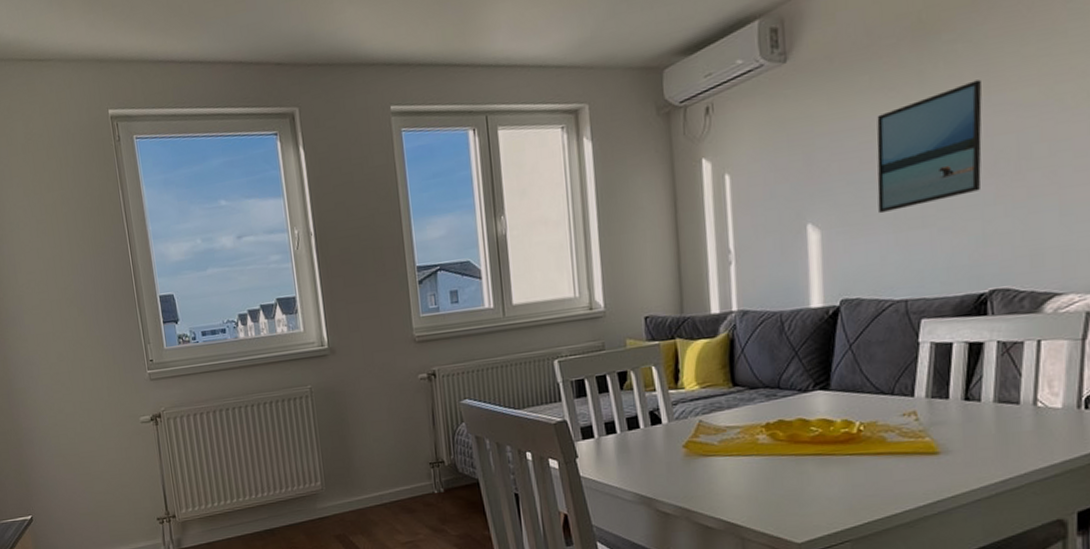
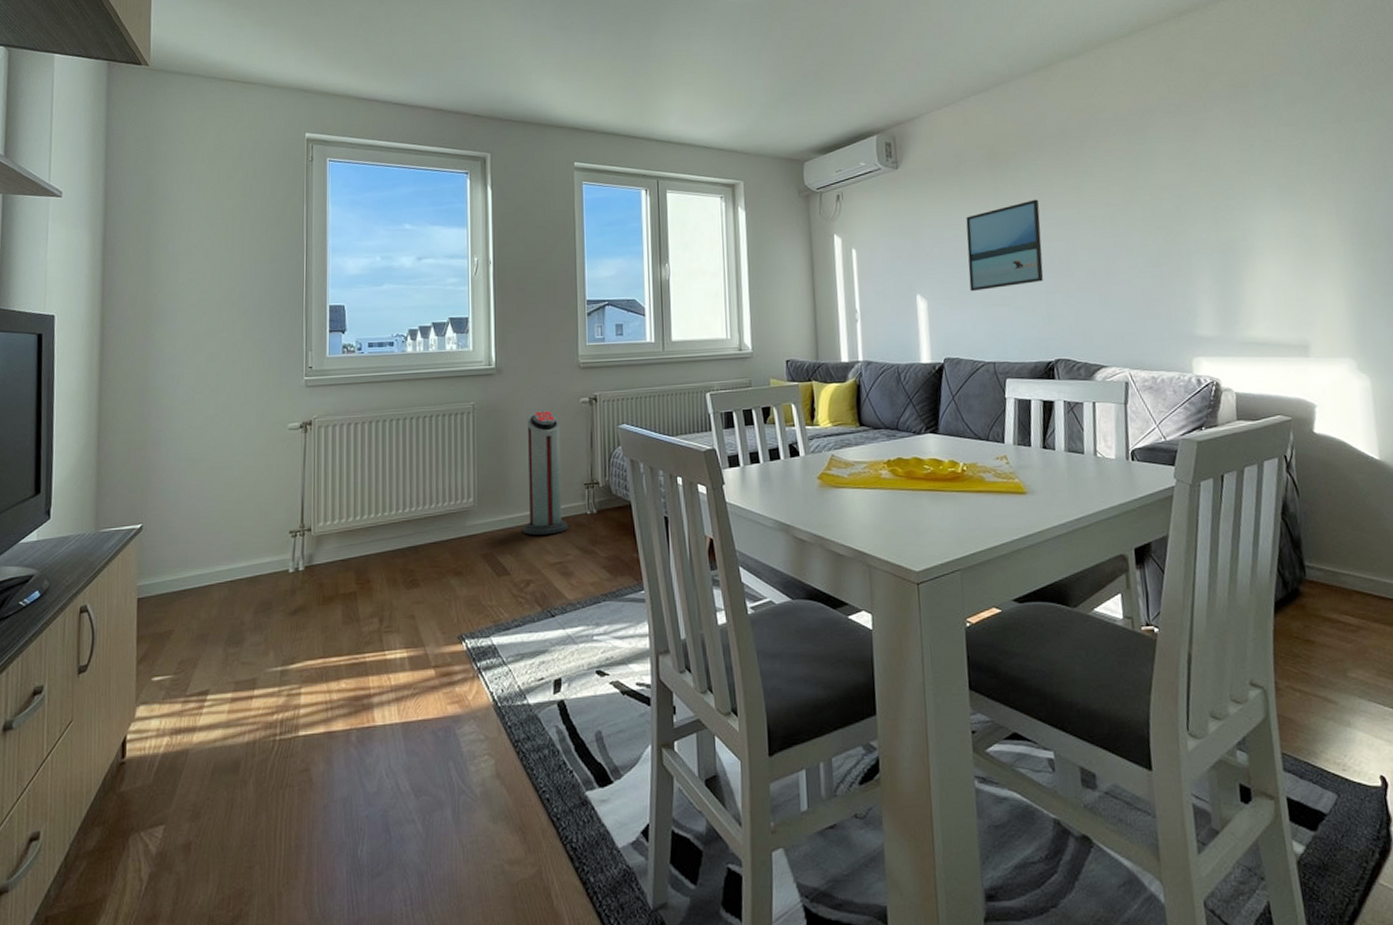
air purifier: none [365,389,417,516] -> present [523,409,568,536]

